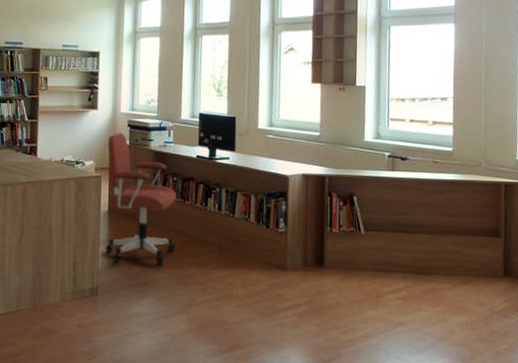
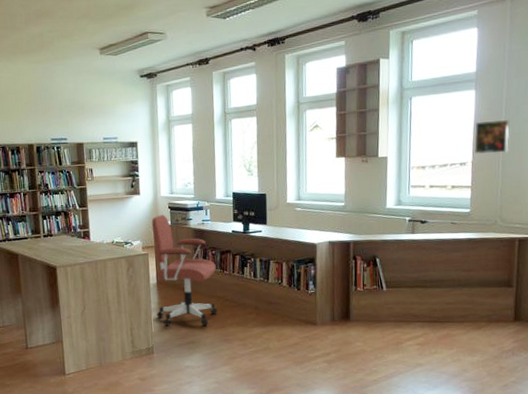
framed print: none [455,56,491,90] -> present [474,120,510,154]

